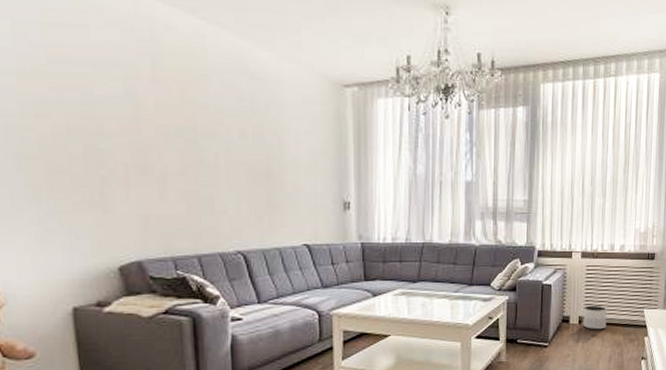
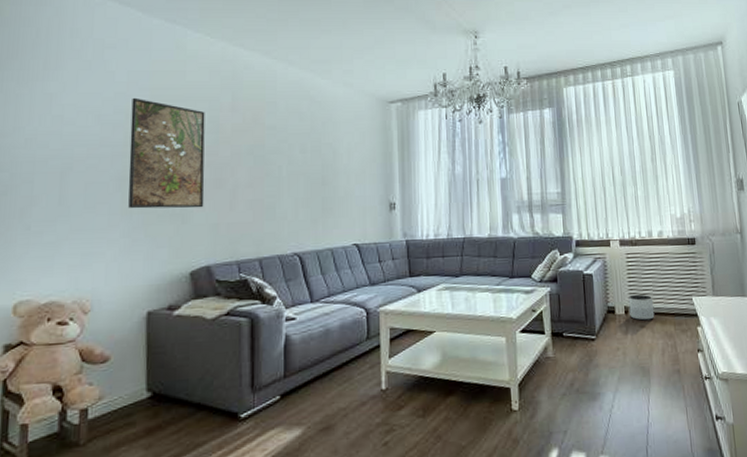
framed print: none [22,55,128,197] -> present [128,97,205,209]

